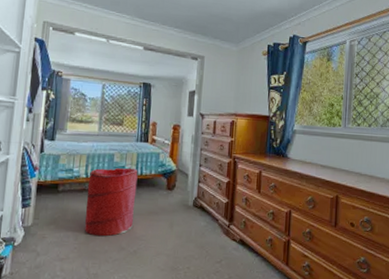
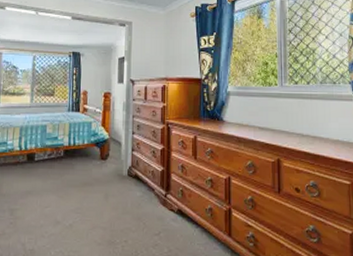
laundry hamper: present [85,167,138,237] -> none [20,138,71,211]

